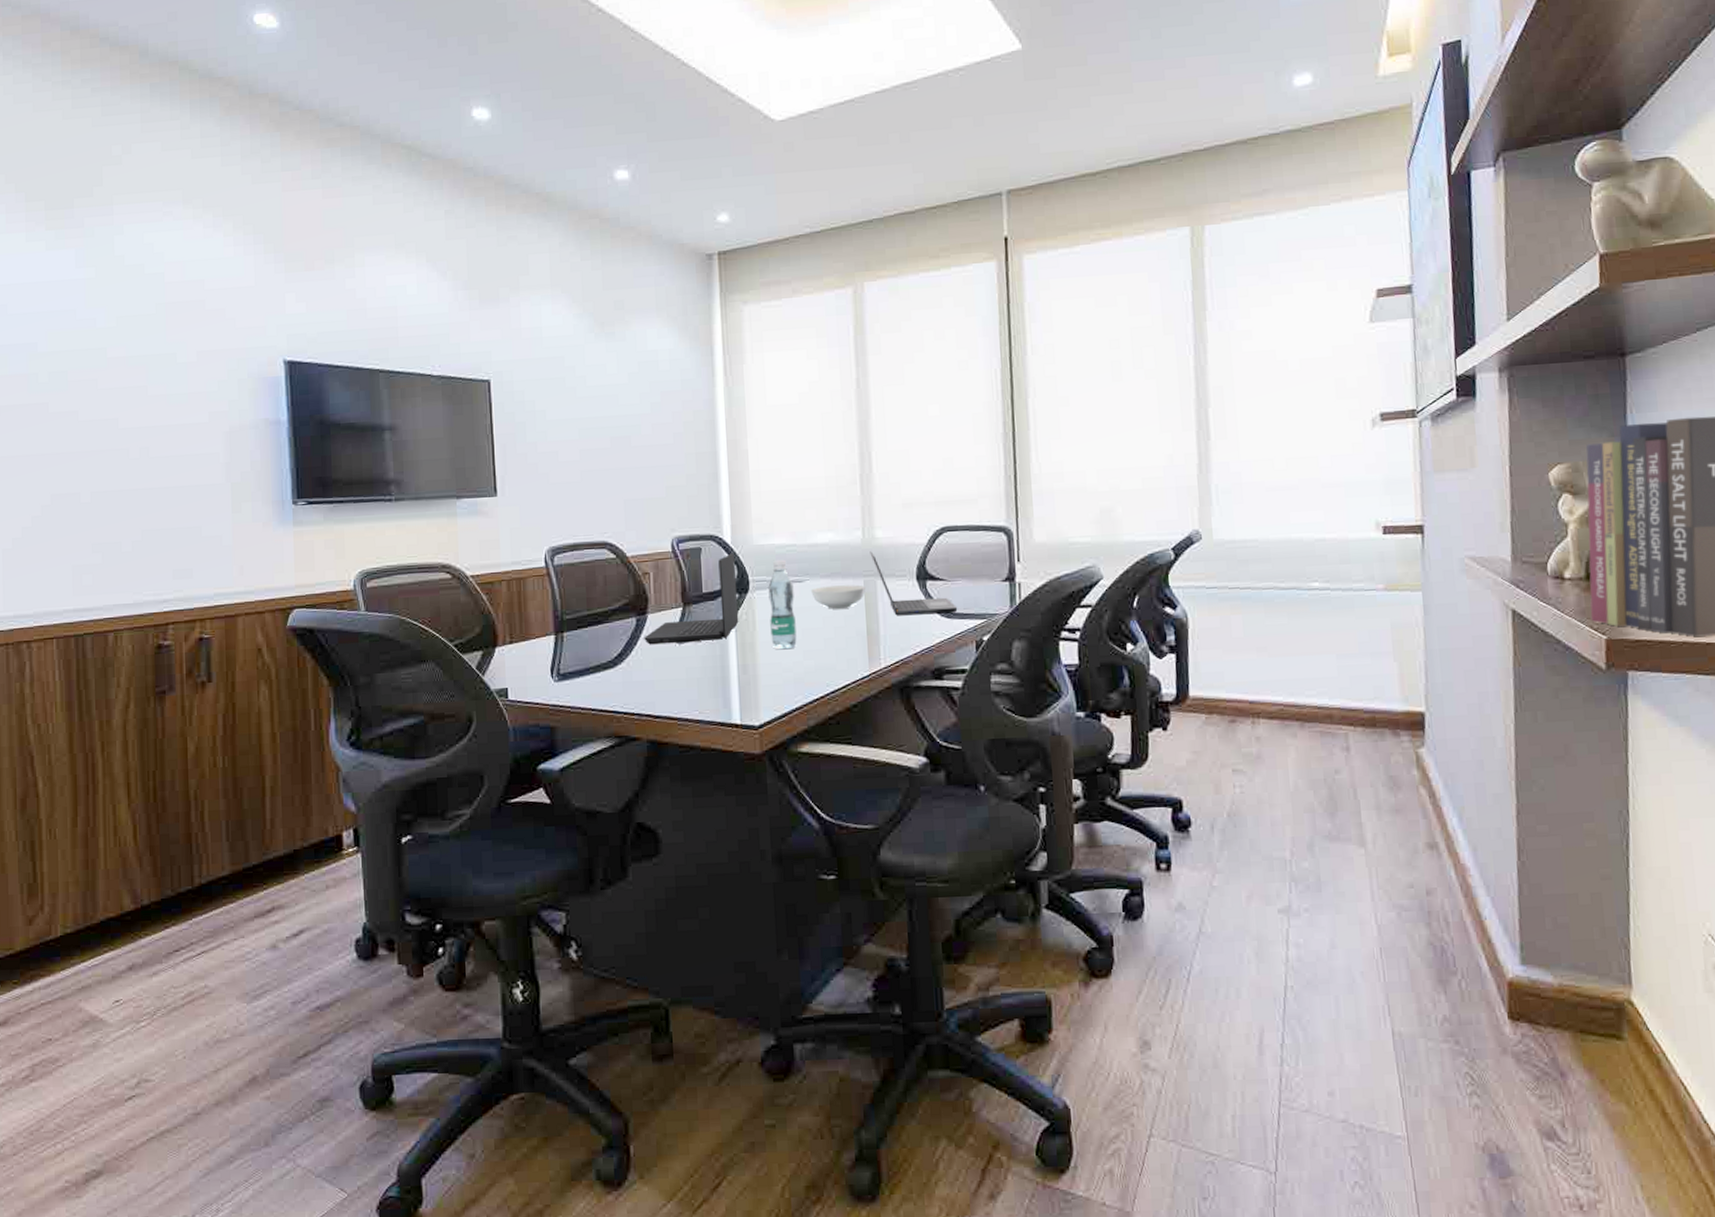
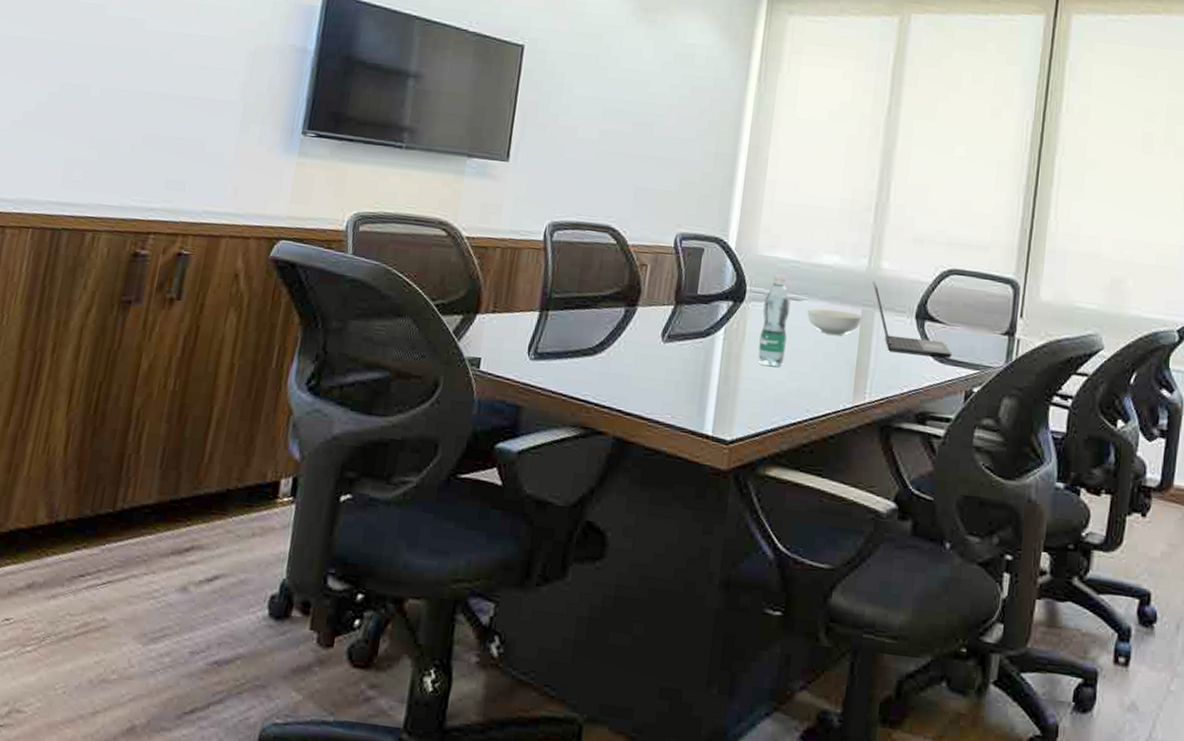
laptop: present [644,553,739,644] -> none [629,259,736,345]

